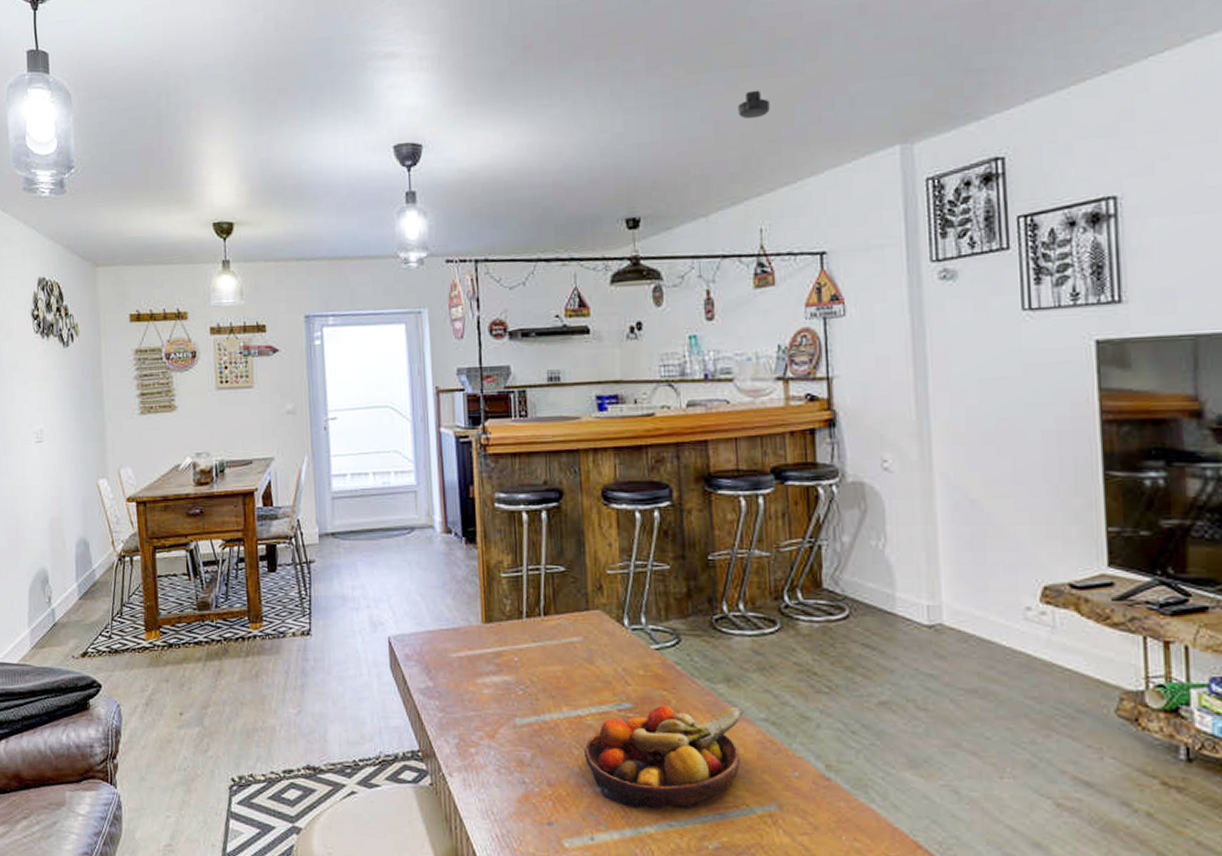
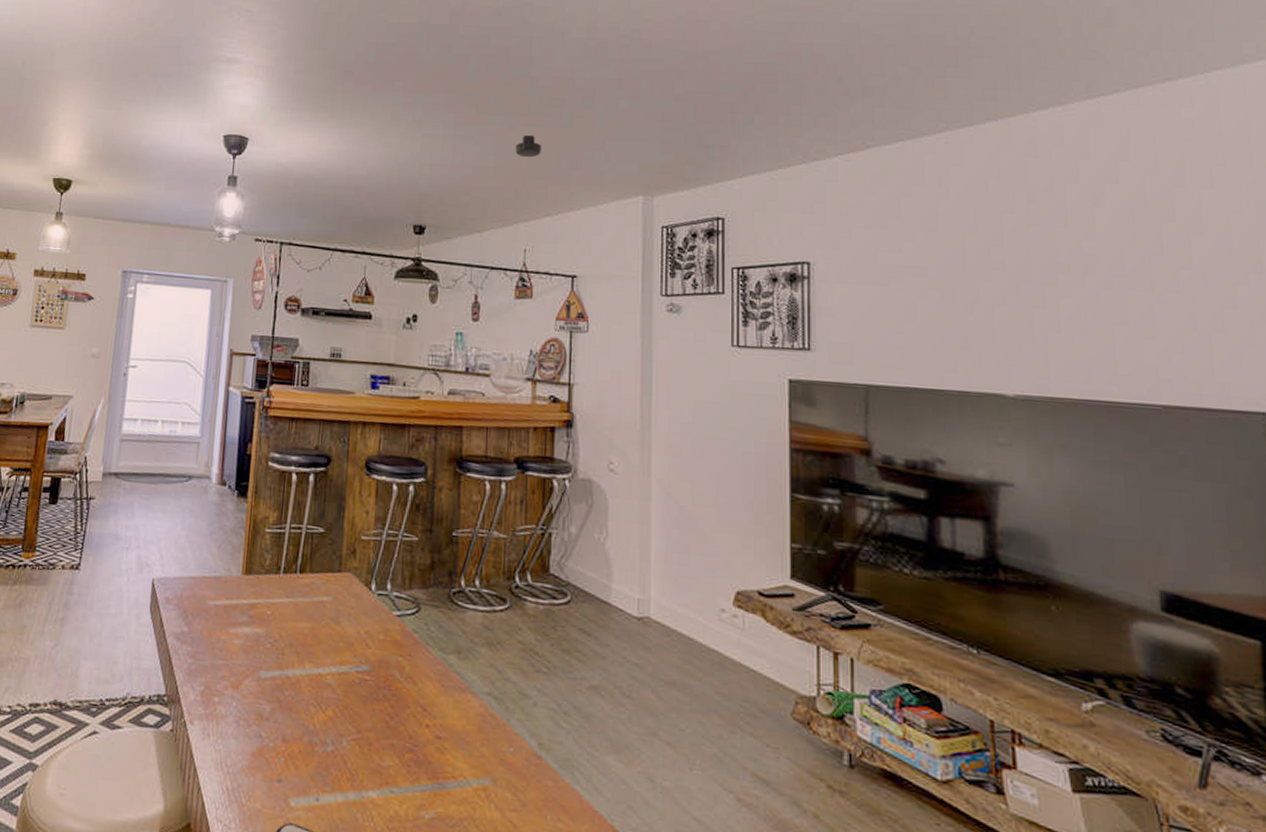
fruit bowl: present [583,704,743,810] -> none [319,670,470,777]

